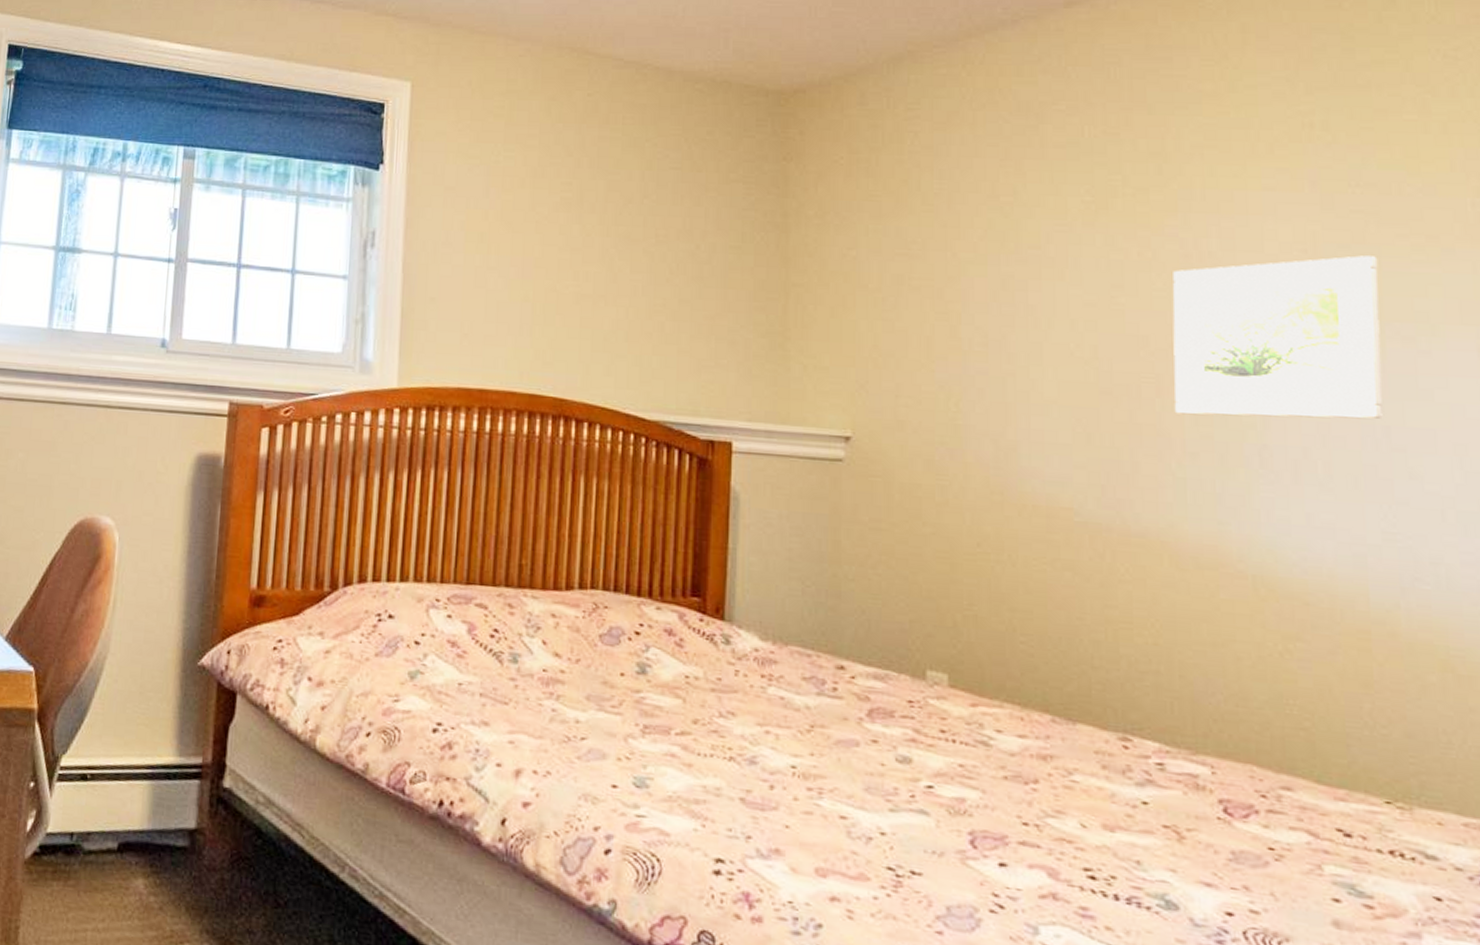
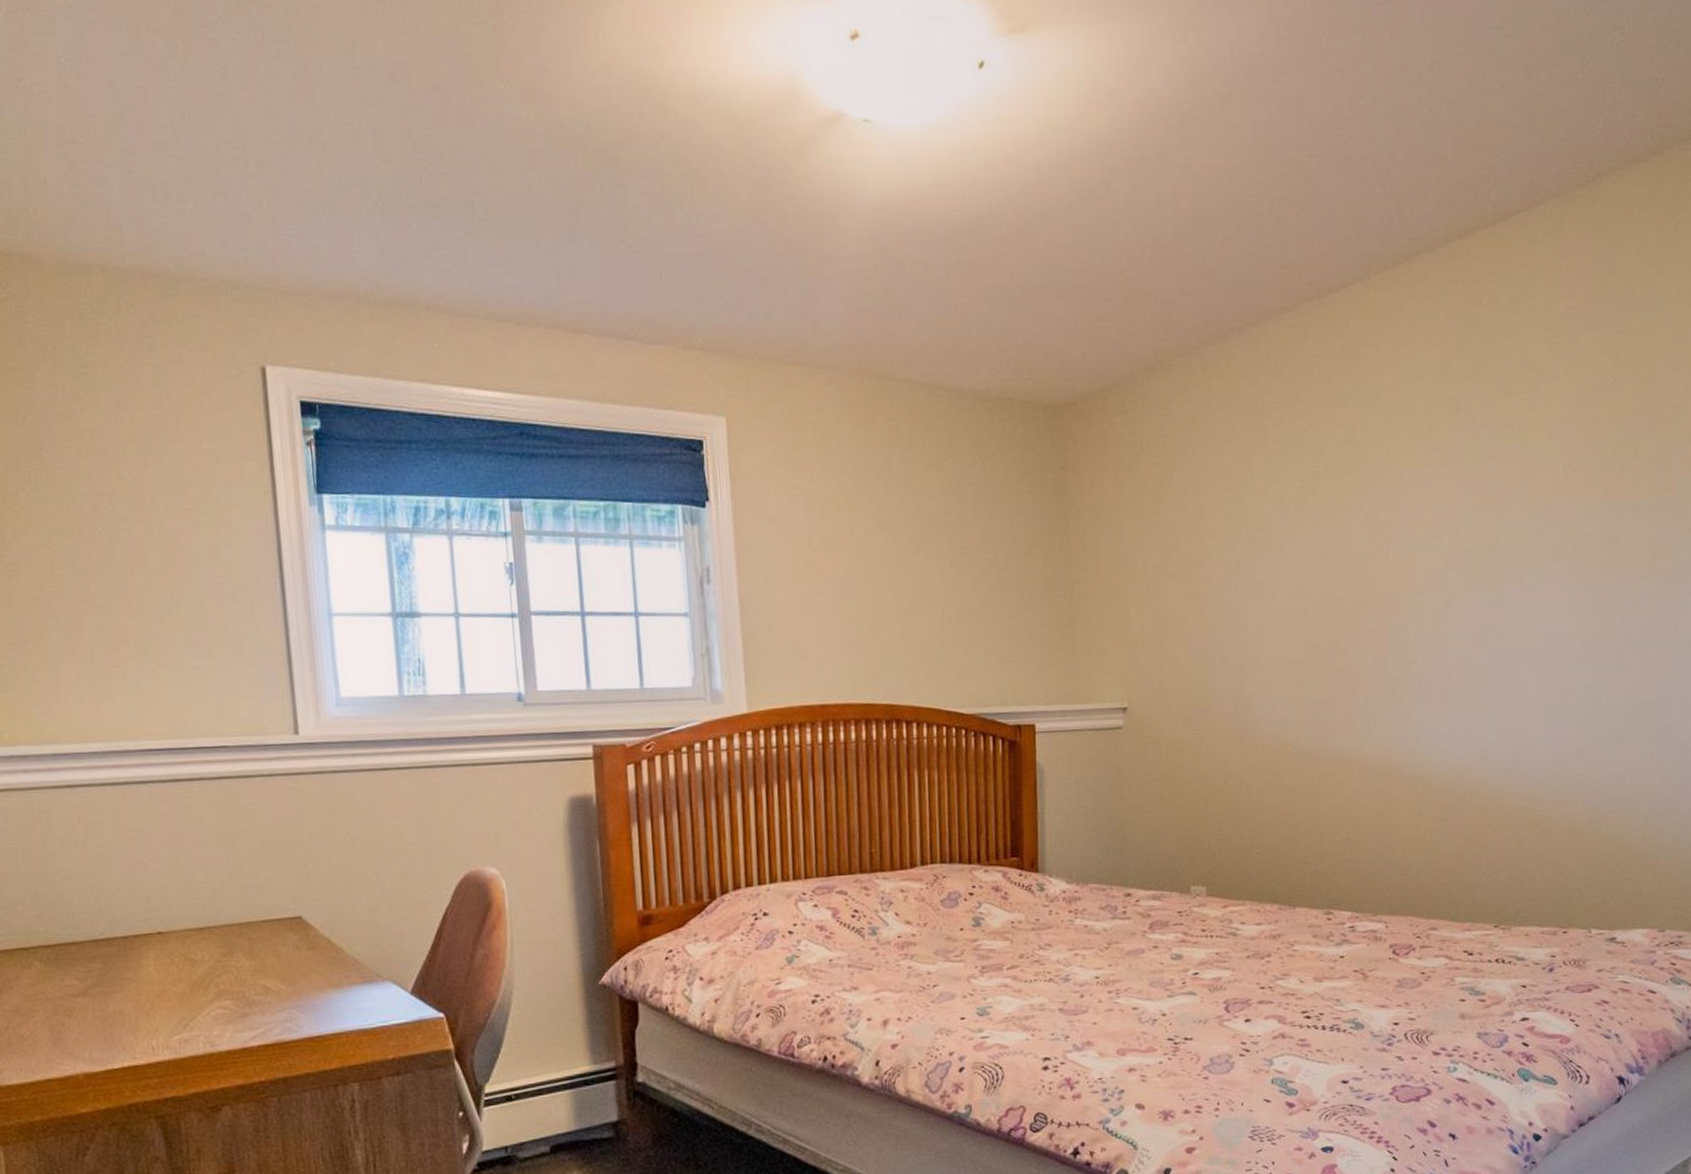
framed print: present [1172,255,1383,419] -> none [1360,515,1501,658]

